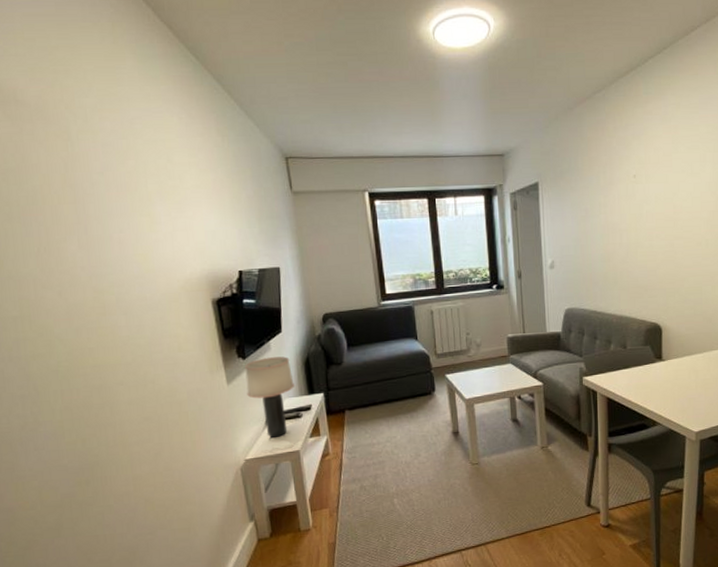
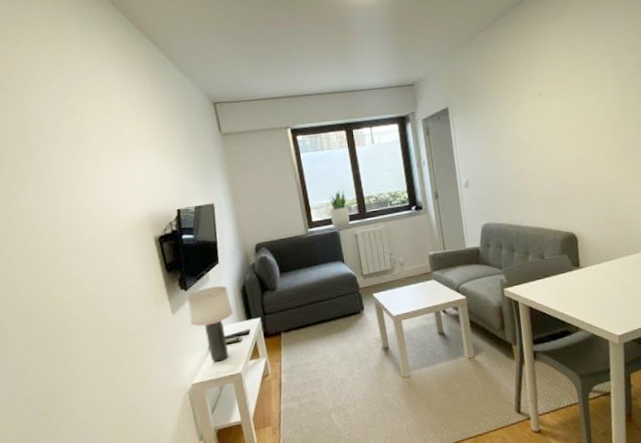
planter: none [405,262,426,302] -> present [328,190,350,228]

